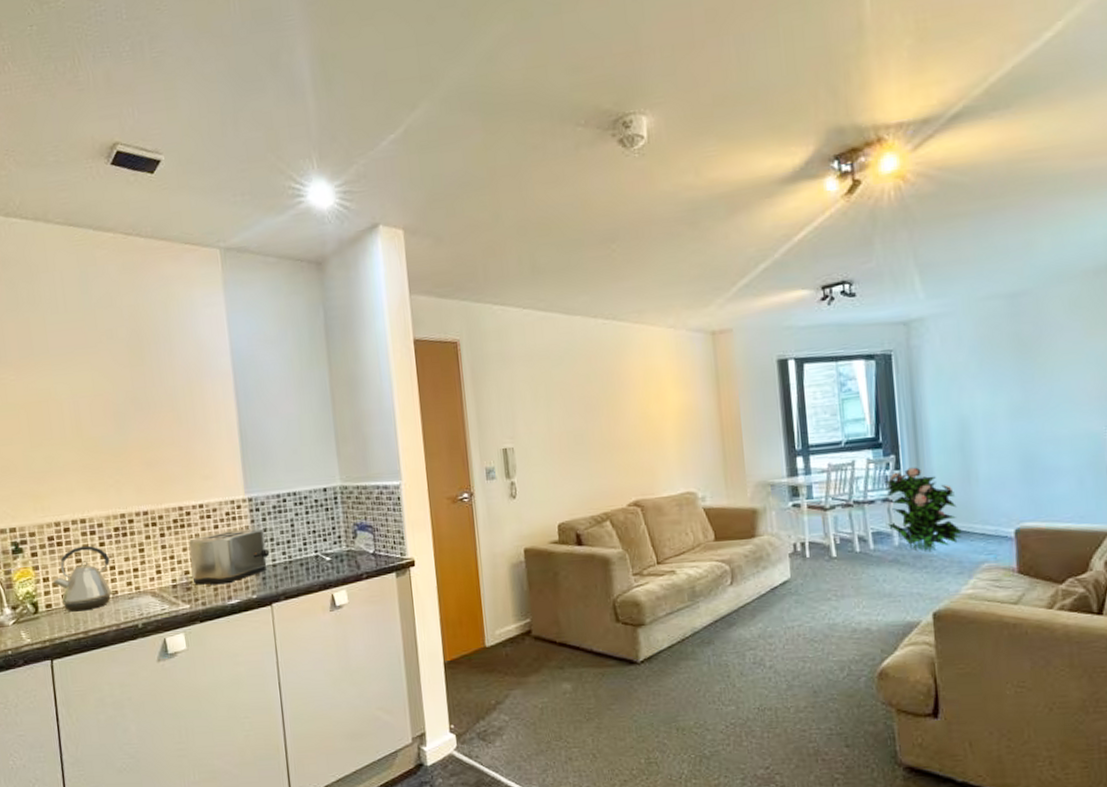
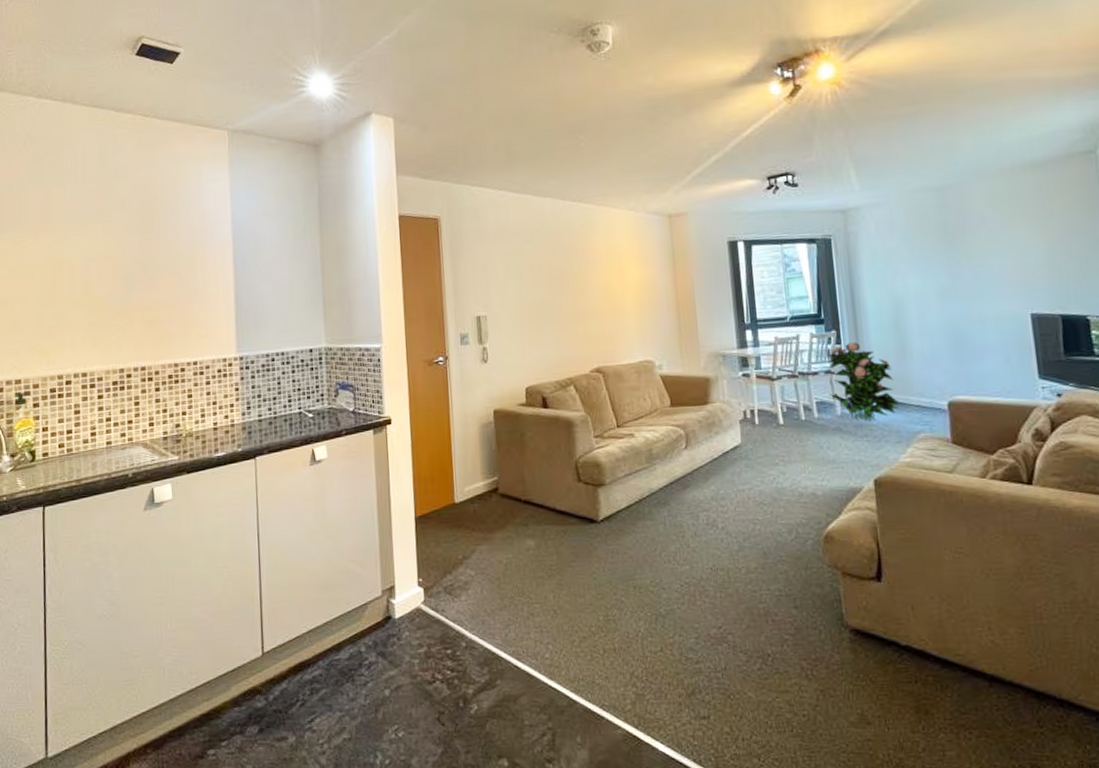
kettle: present [53,545,116,612] -> none [51,398,110,461]
toaster: present [188,528,270,585] -> none [181,385,256,438]

